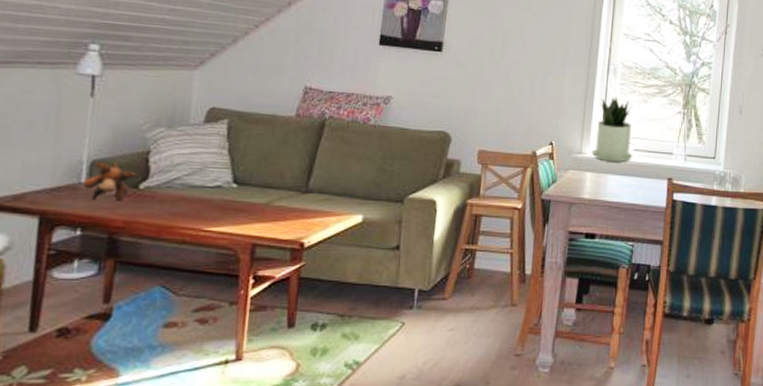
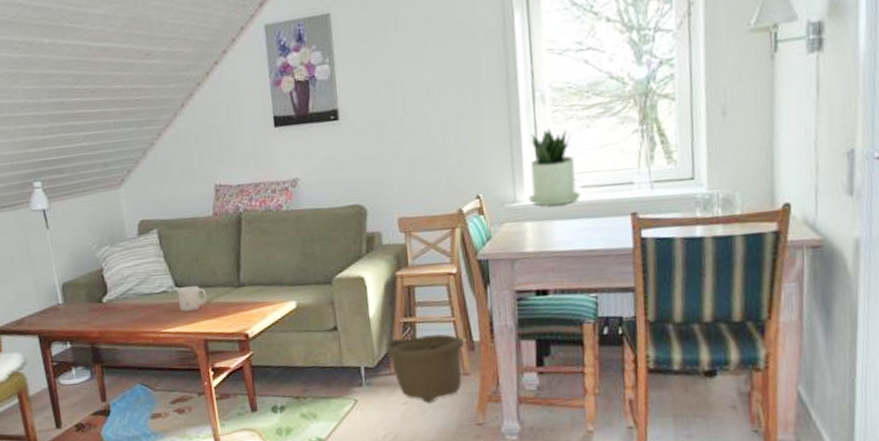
stuffed animal: present [83,162,139,201] -> none [61,283,100,317]
mug: none [231,184,268,212] -> present [176,286,208,312]
basket: none [443,263,516,331] -> present [386,333,464,403]

